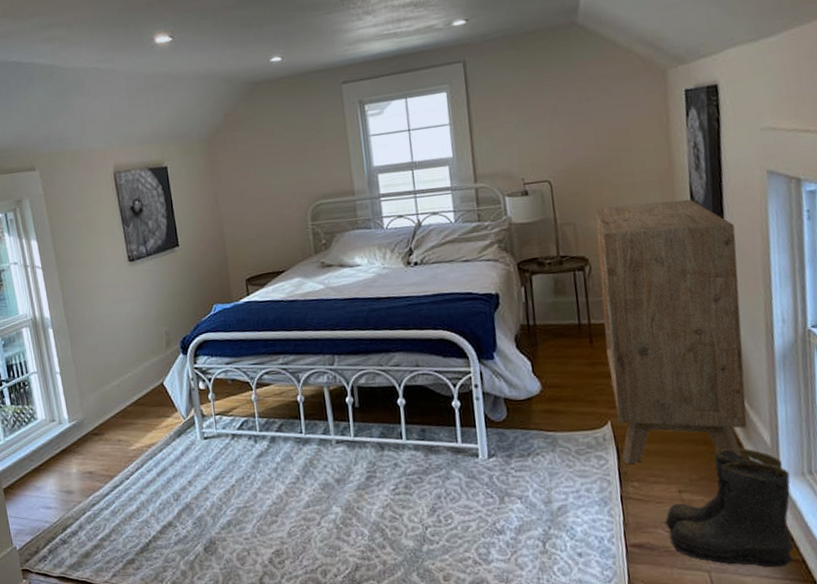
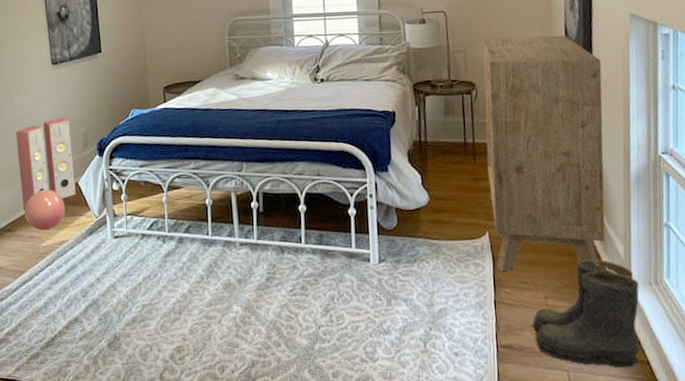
speaker: none [96,316,162,414] -> present [15,117,76,211]
ball: none [110,390,152,434] -> present [24,189,65,231]

